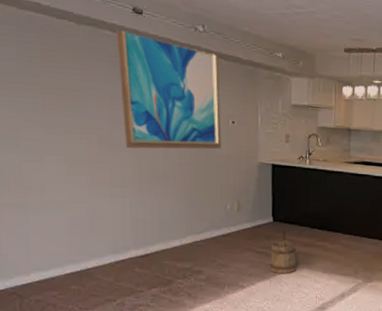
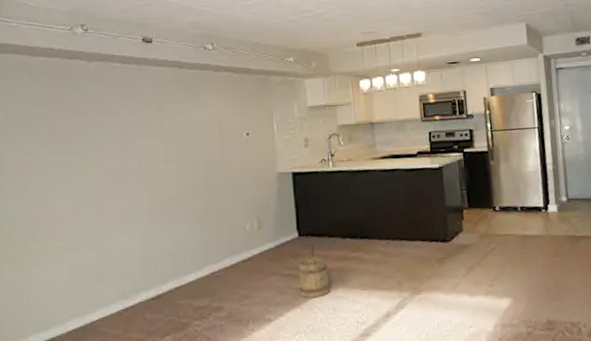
wall art: present [115,26,221,149] -> none [125,58,236,178]

